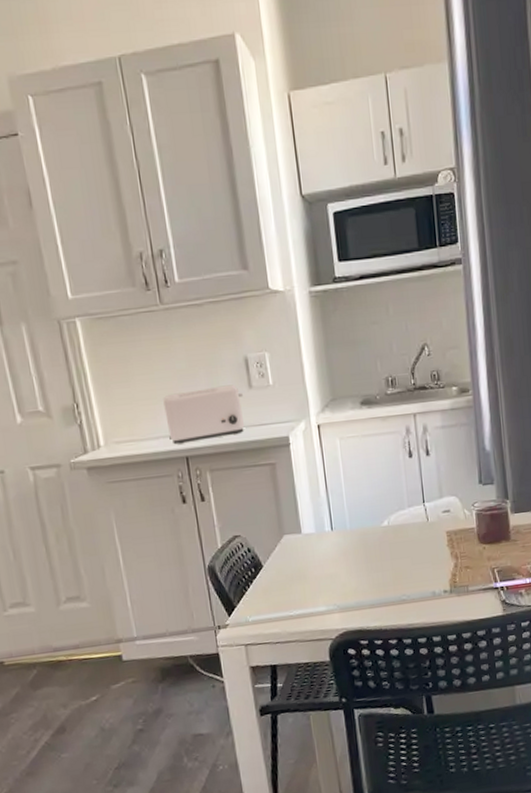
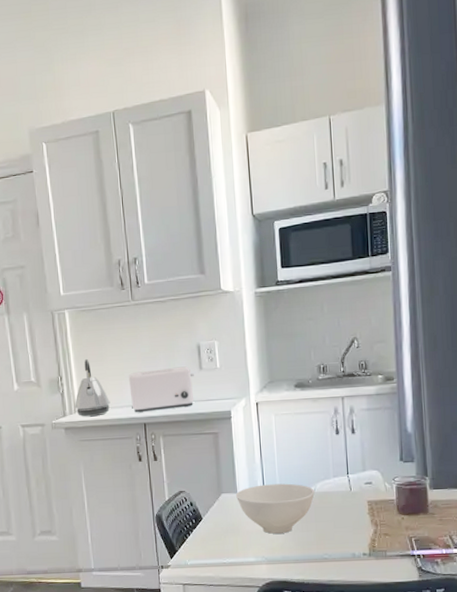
kettle: none [97,379,143,453] -> present [75,358,110,417]
bowl: none [299,517,389,578] -> present [235,483,315,534]

